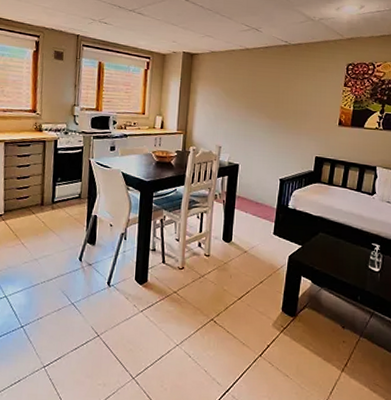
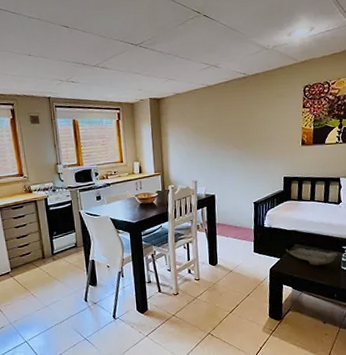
decorative bowl: none [309,236,366,261] -> present [286,247,337,266]

